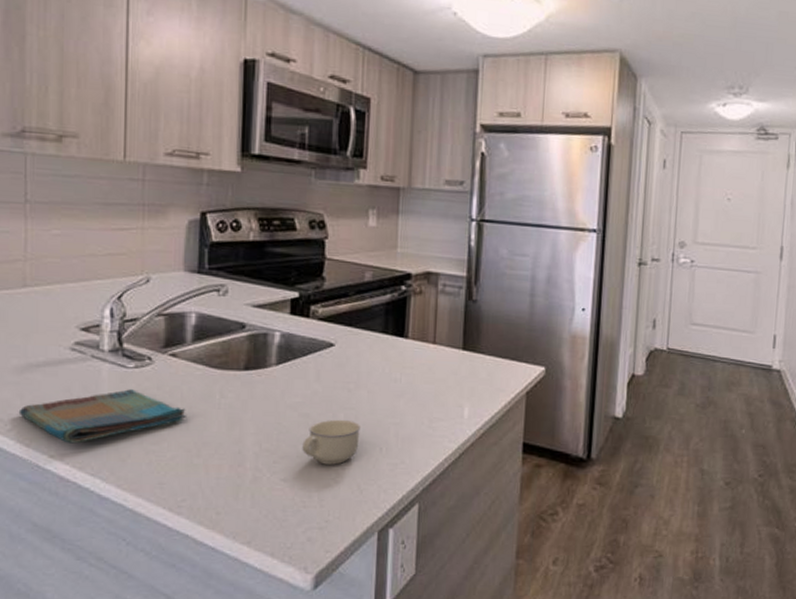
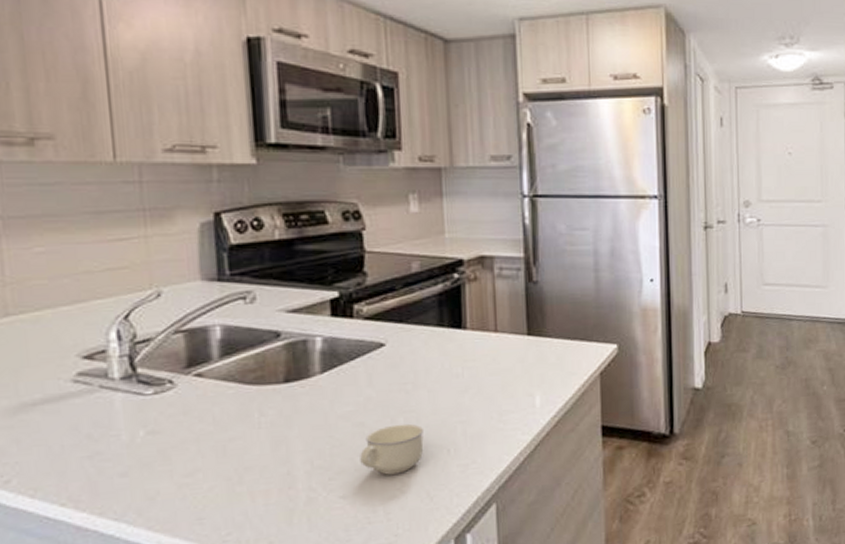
dish towel: present [18,389,188,444] -> none [16,418,223,488]

